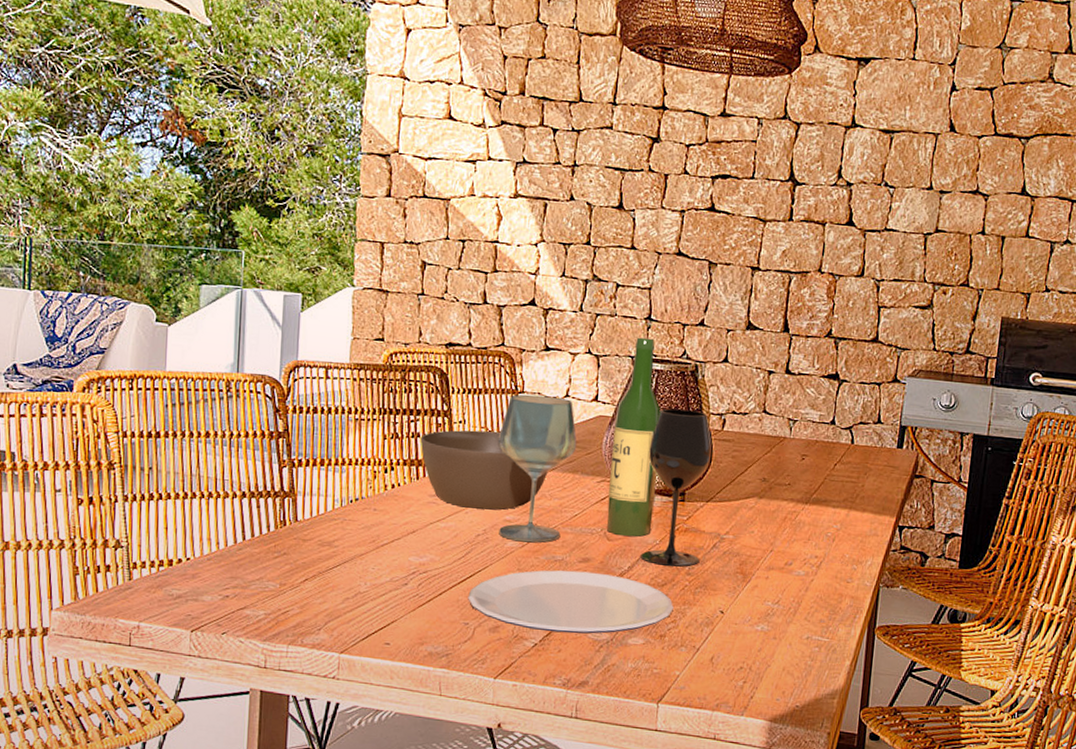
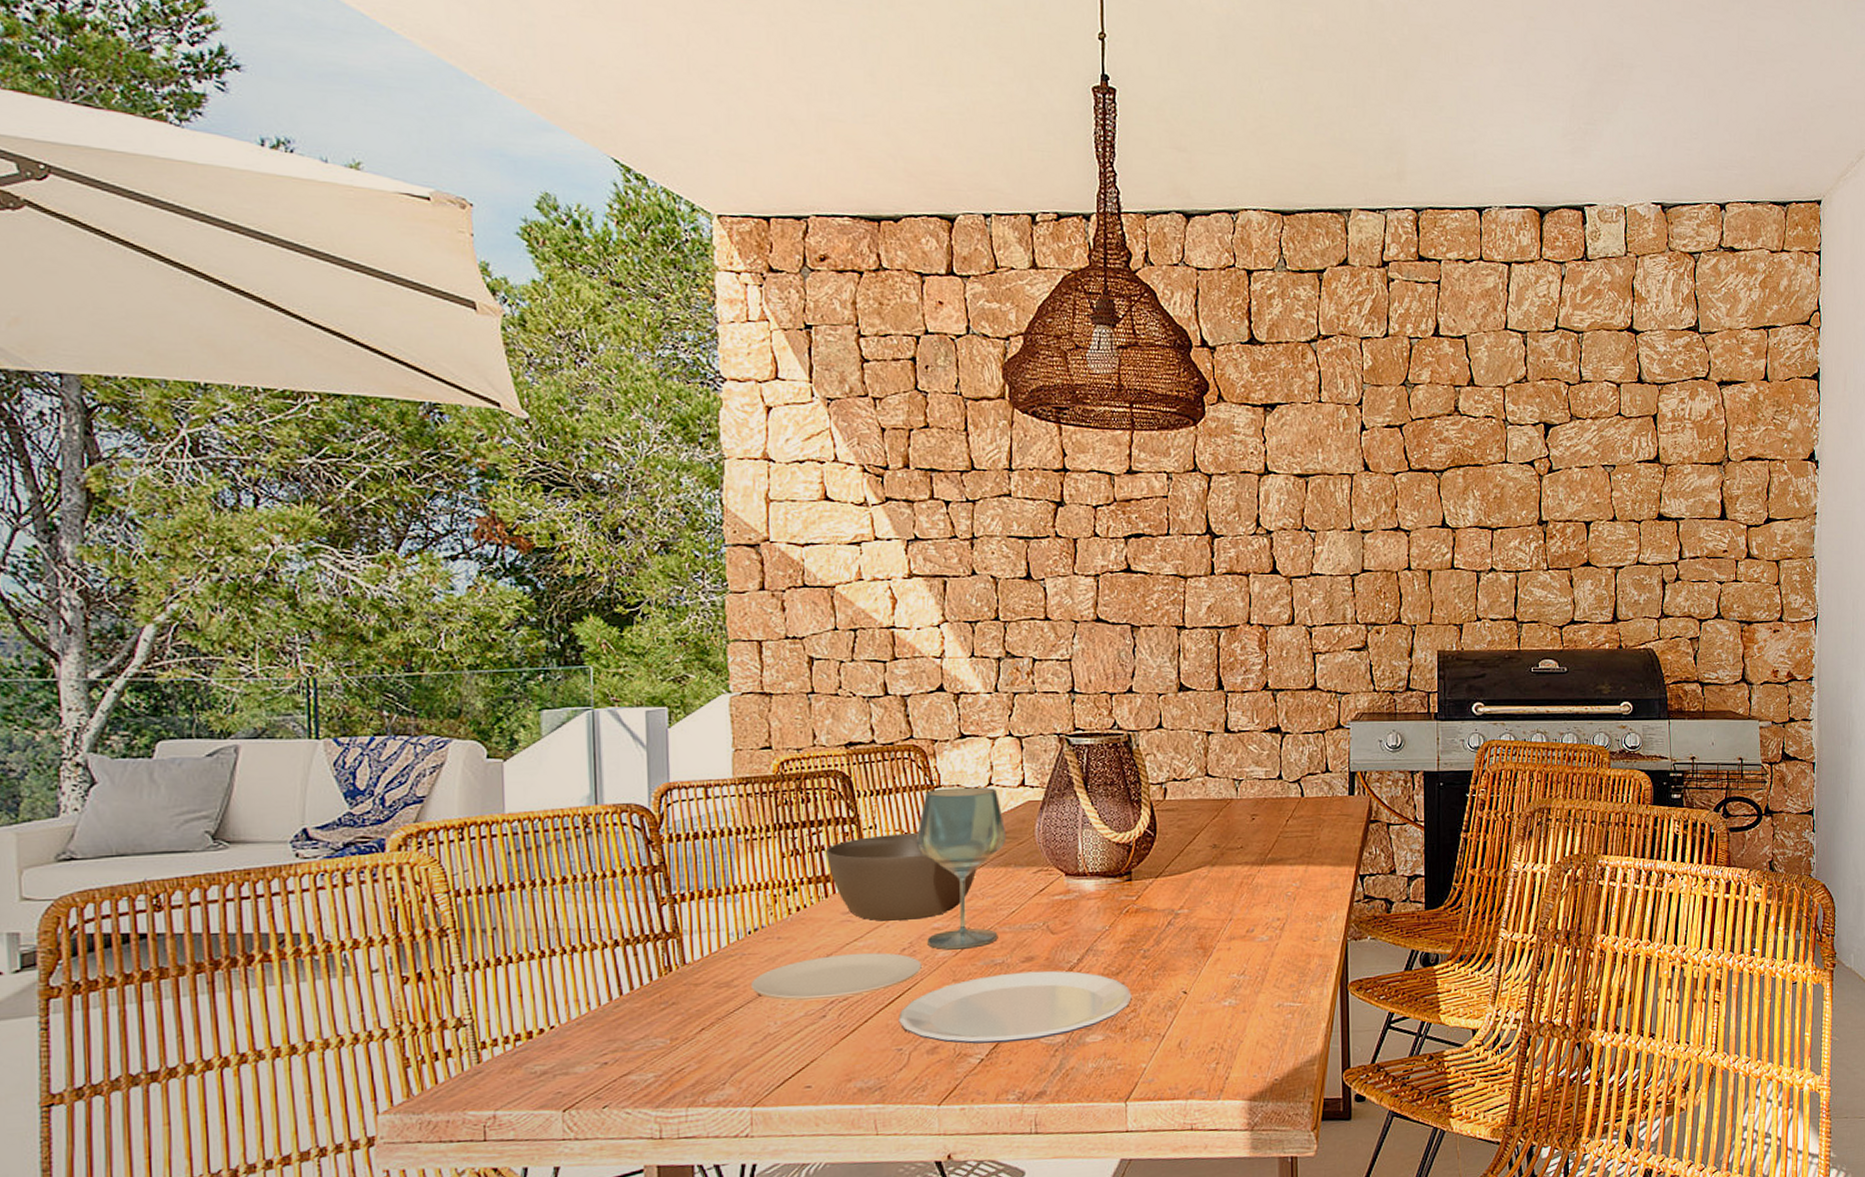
plate: none [348,531,492,570] -> present [750,952,922,1001]
wine bottle: present [606,337,661,537] -> none [1046,712,1099,927]
wineglass: present [640,408,712,567] -> none [1087,783,1156,953]

